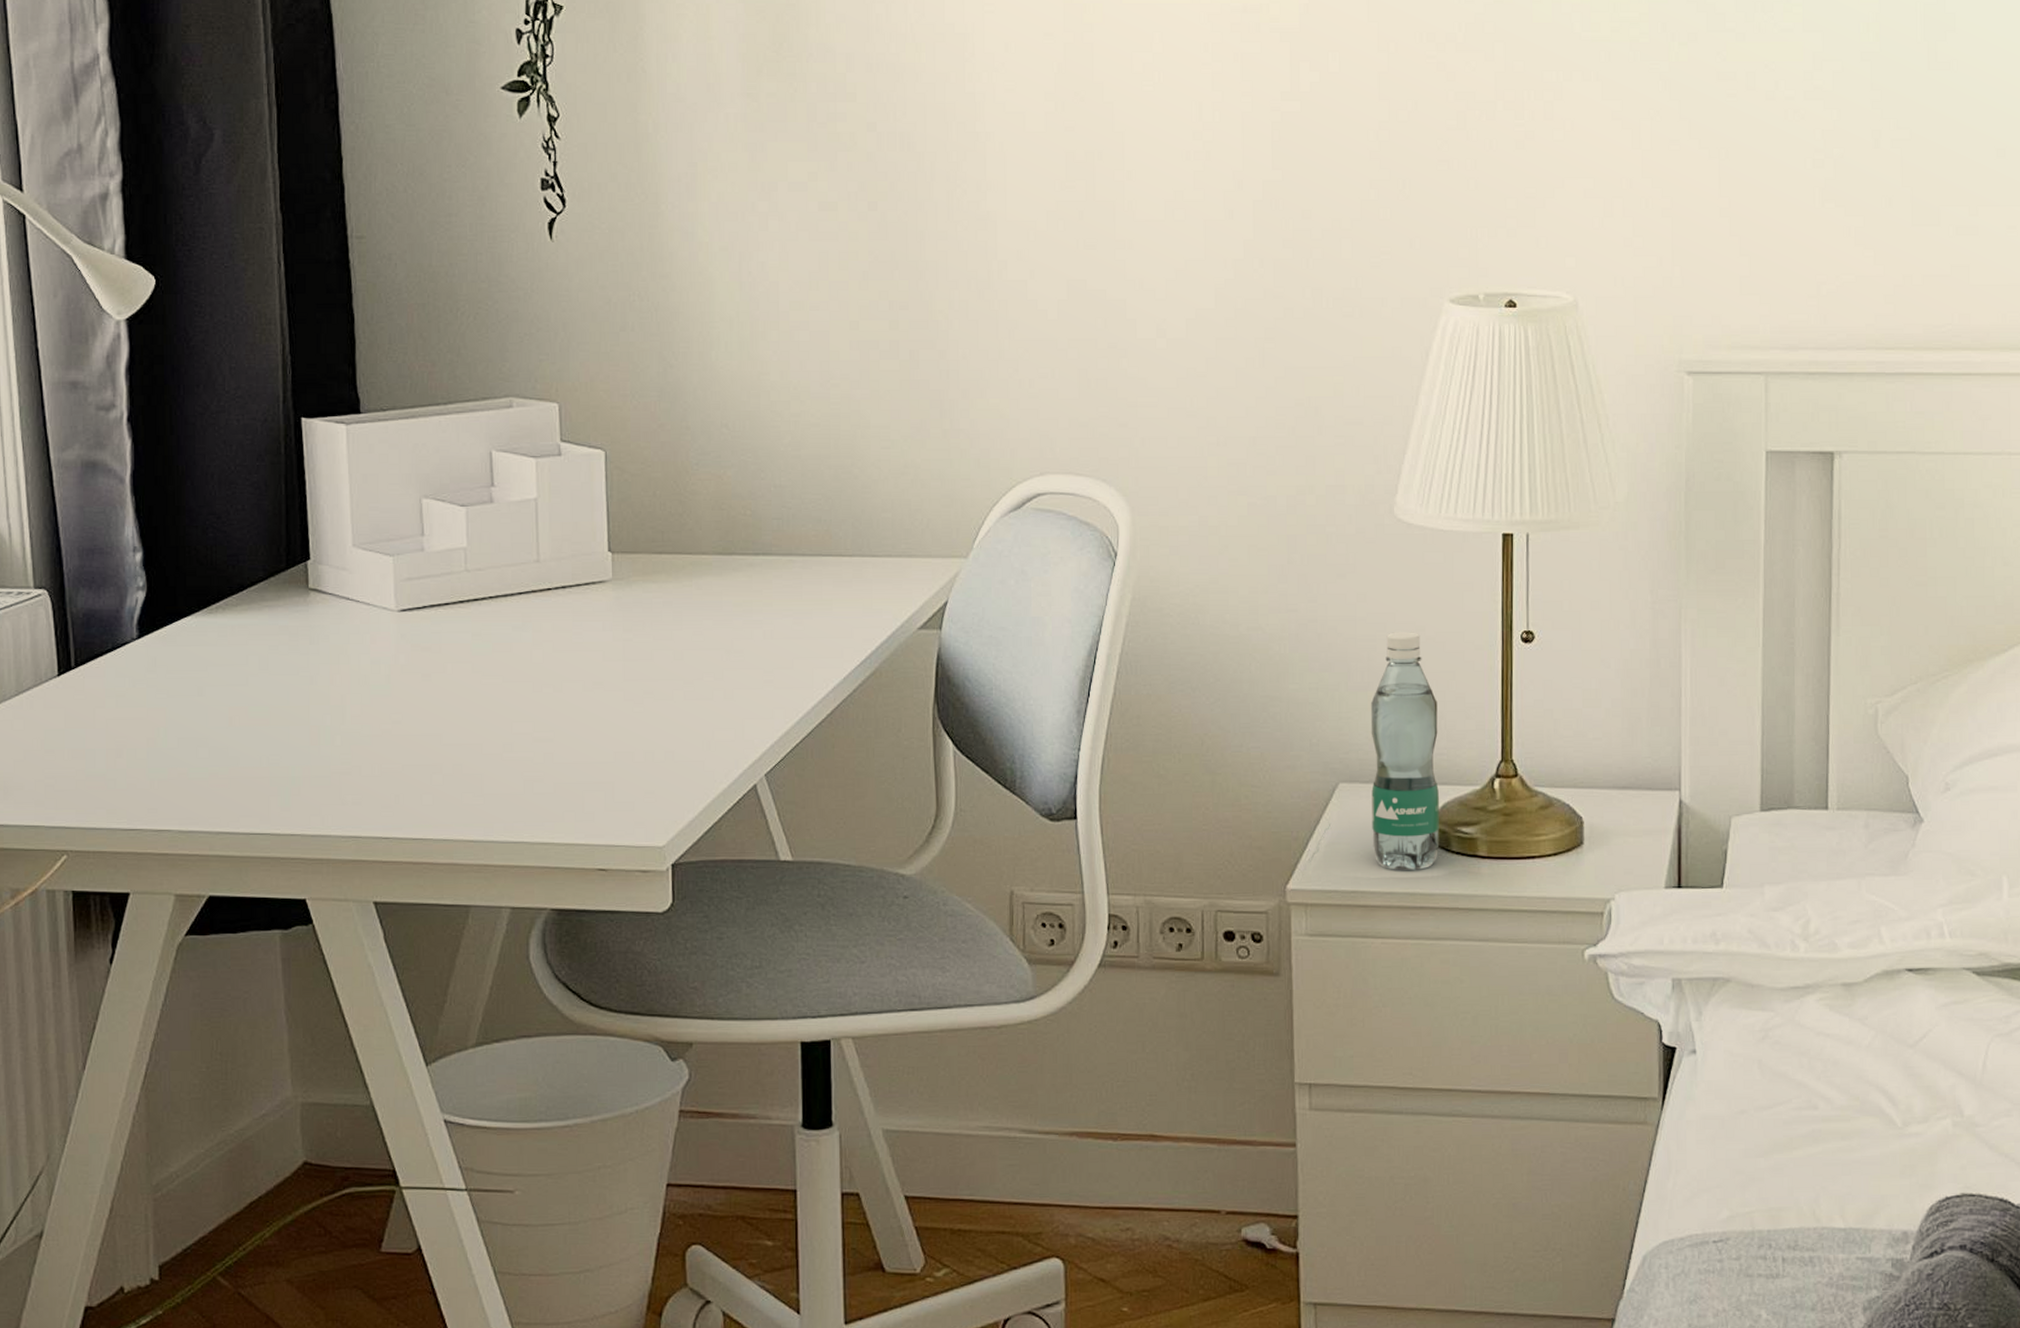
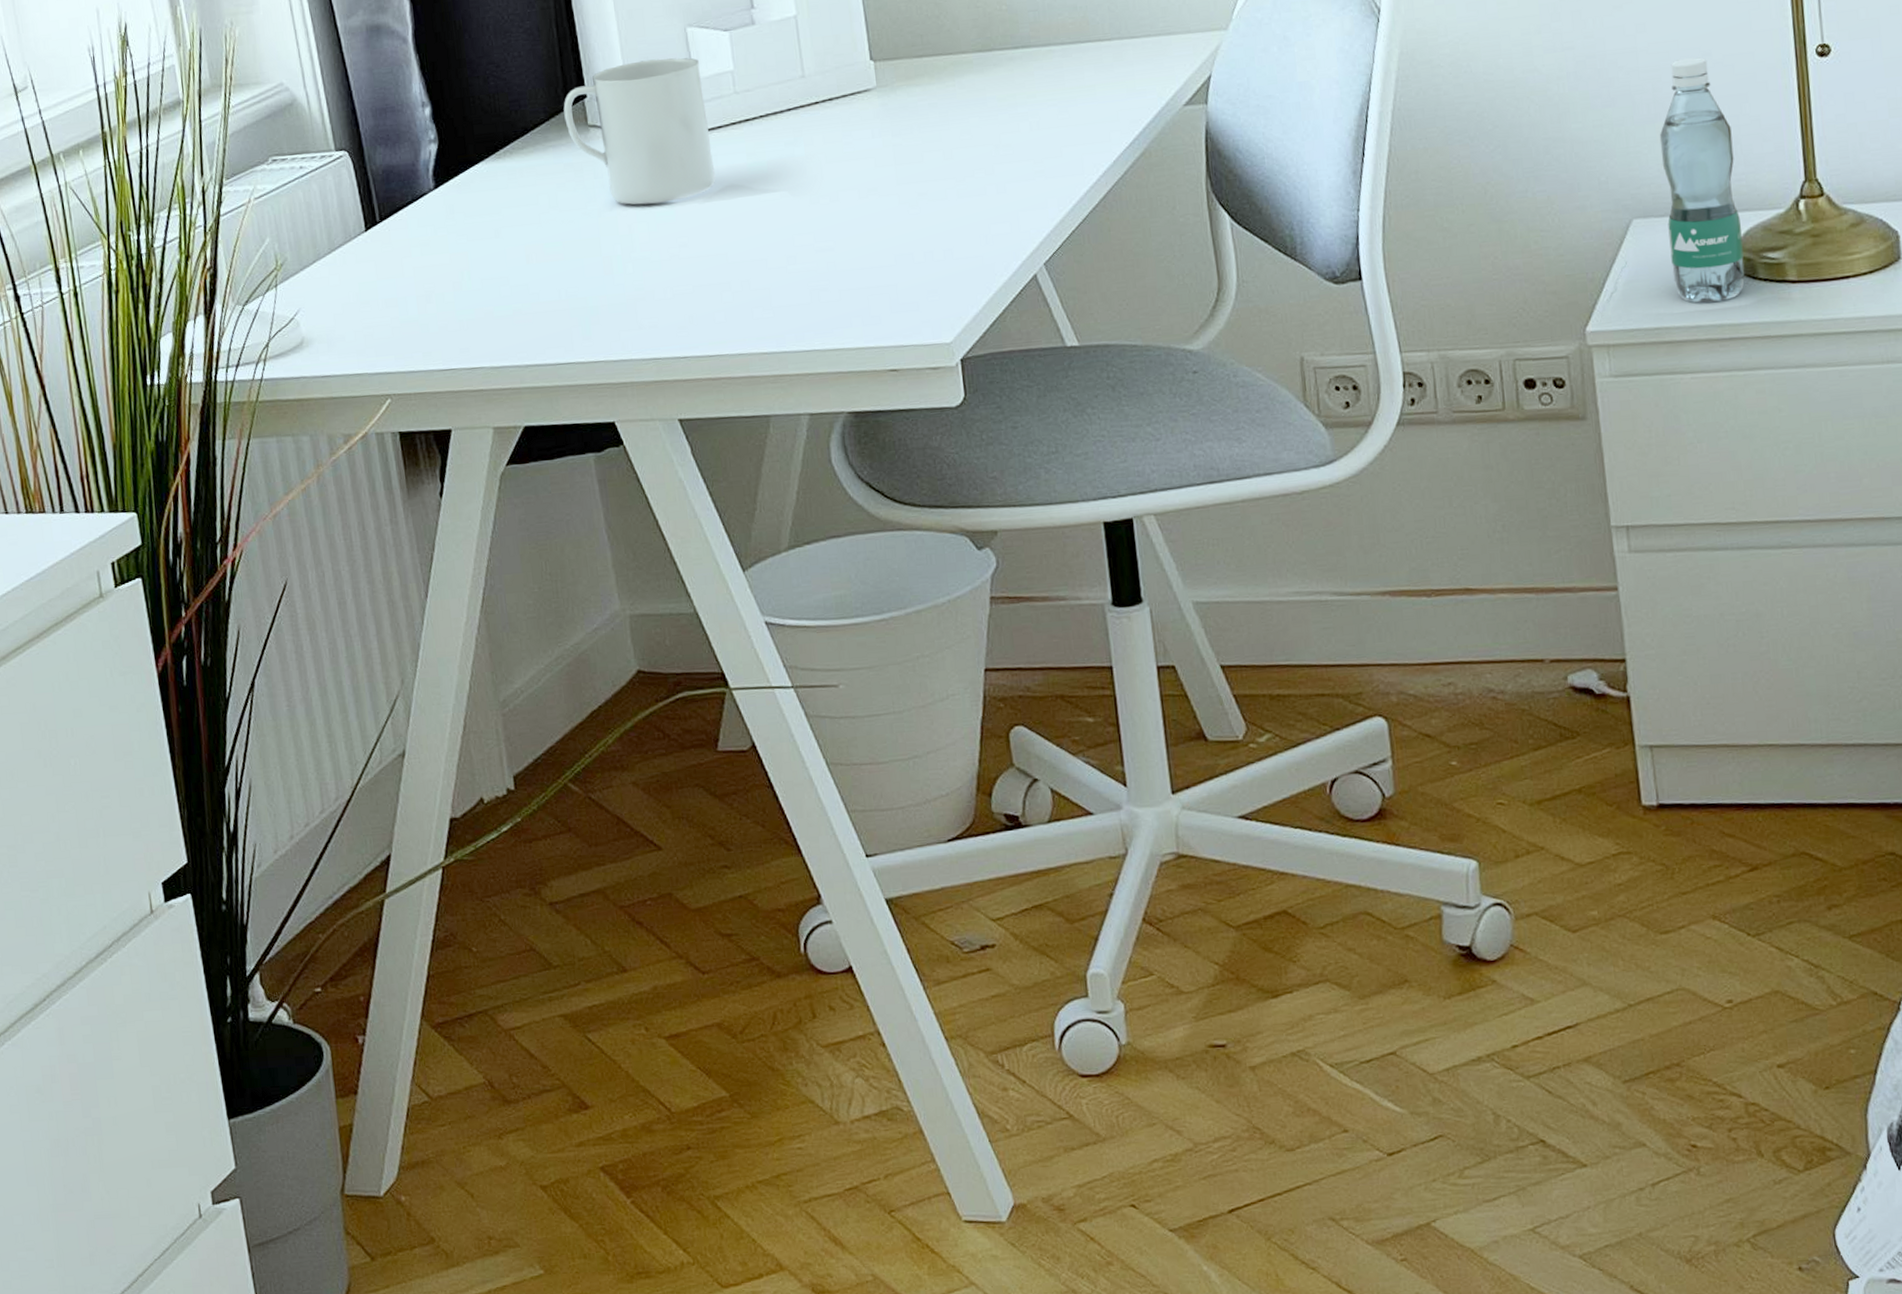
mug: none [284,527,437,677] -> present [563,58,716,205]

